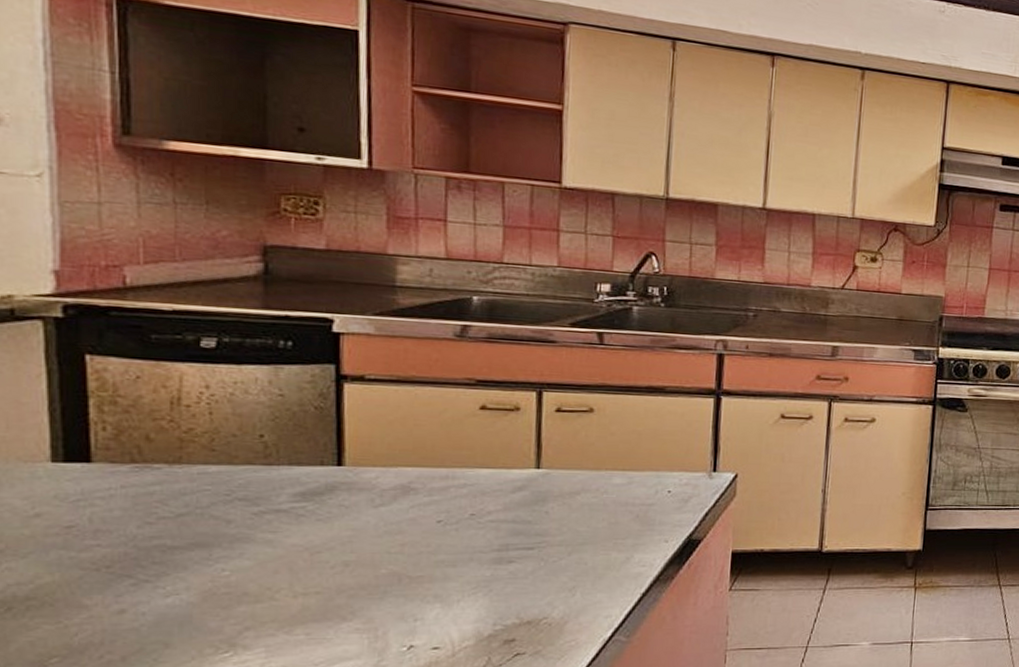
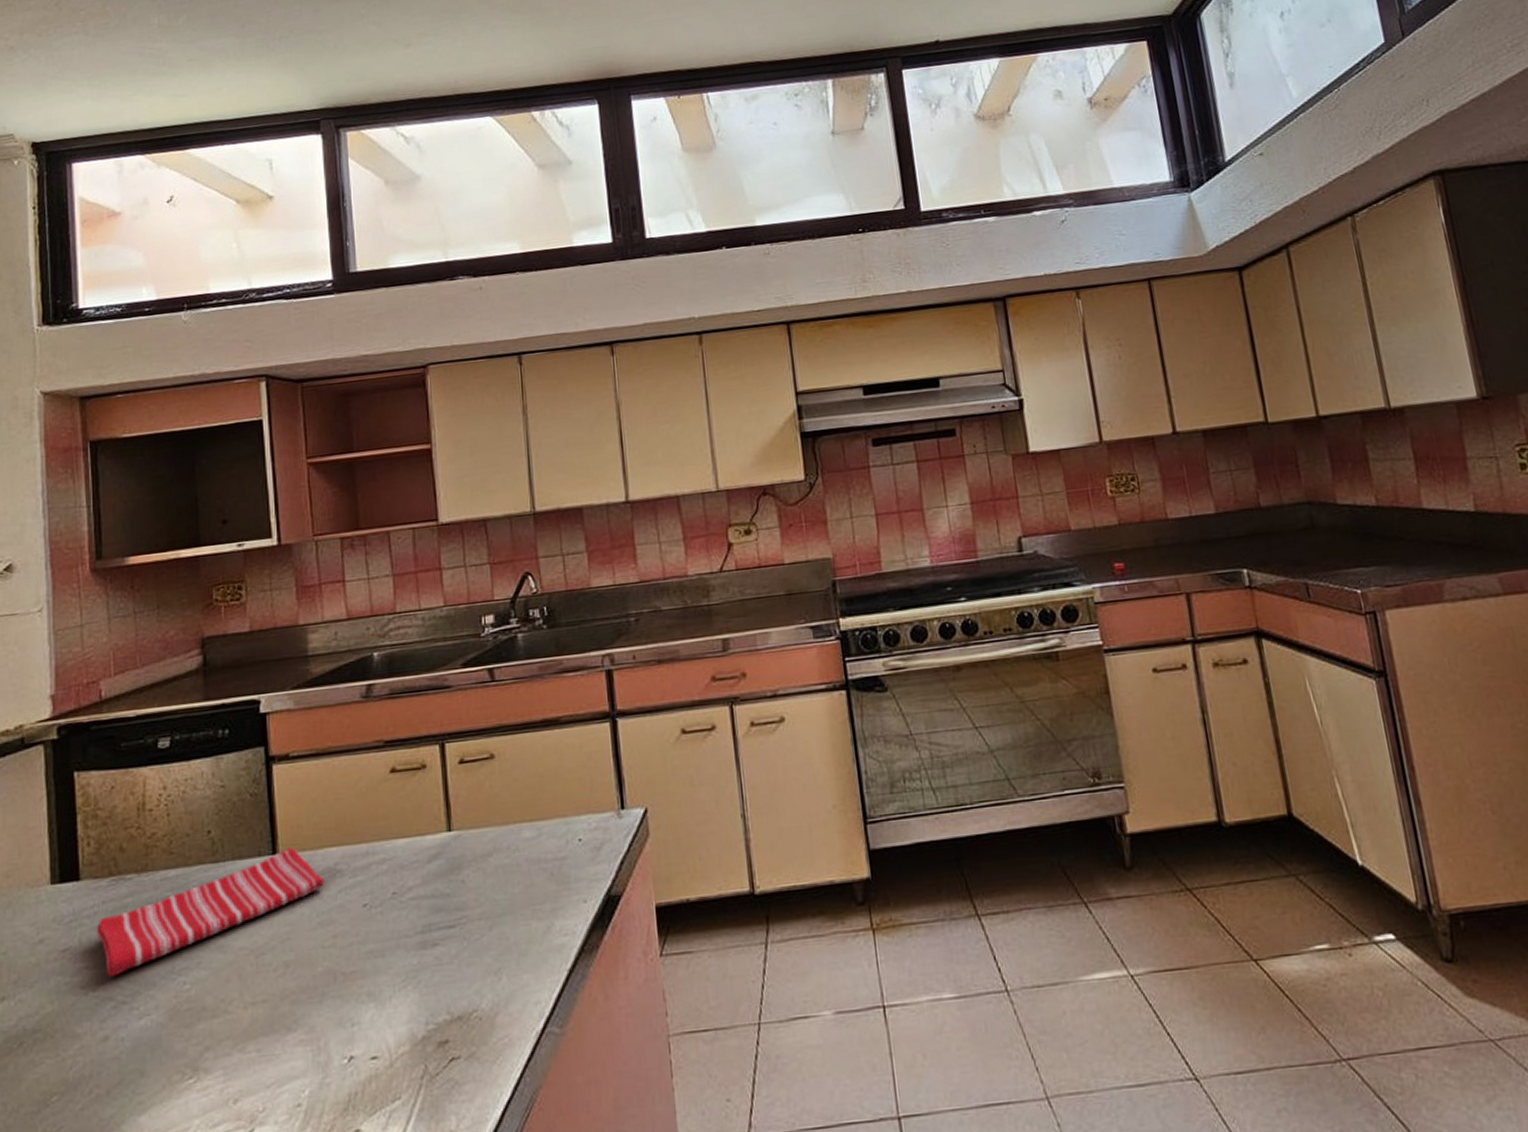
dish towel: none [111,461,396,557] -> present [96,847,325,978]

